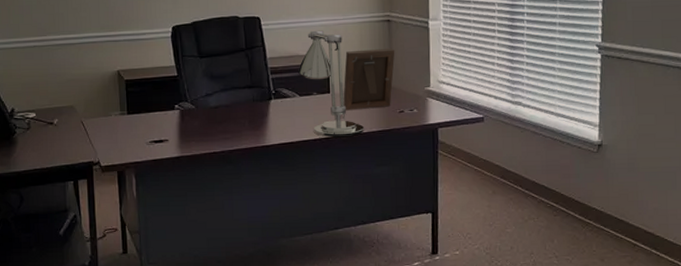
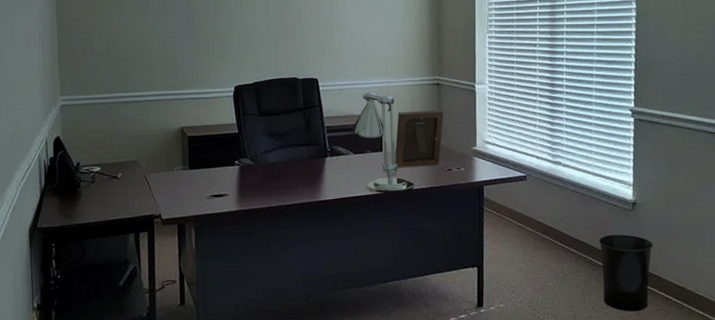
waste bin: none [561,178,620,258] -> present [598,234,653,312]

